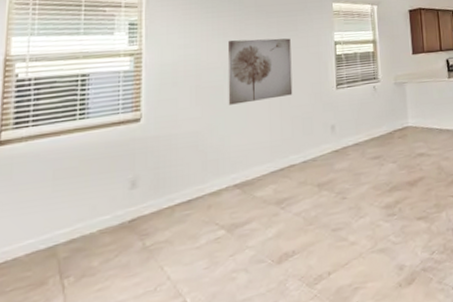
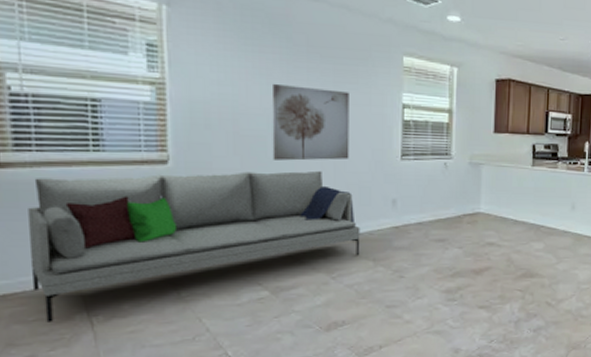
sofa: none [14,108,305,291] -> present [28,170,360,323]

